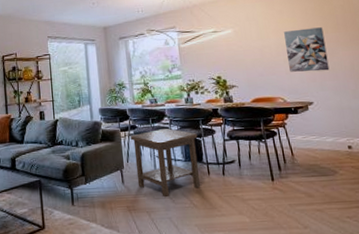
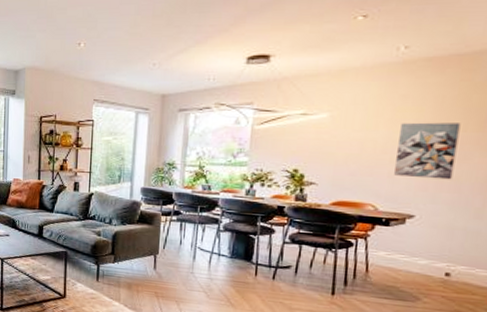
side table: present [130,128,201,198] -> none [171,219,252,291]

